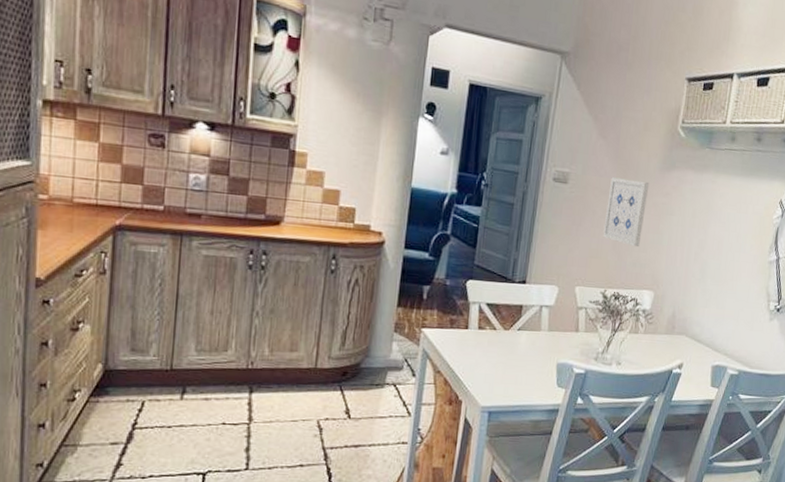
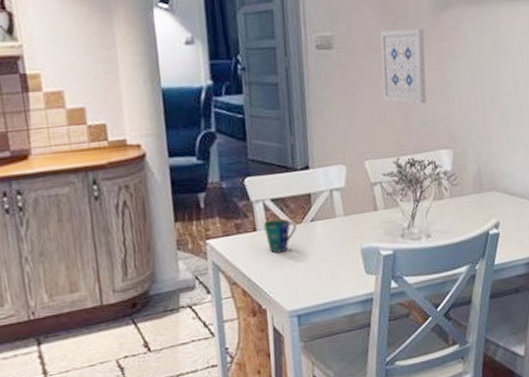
cup: none [475,321,504,353] -> present [263,218,297,253]

